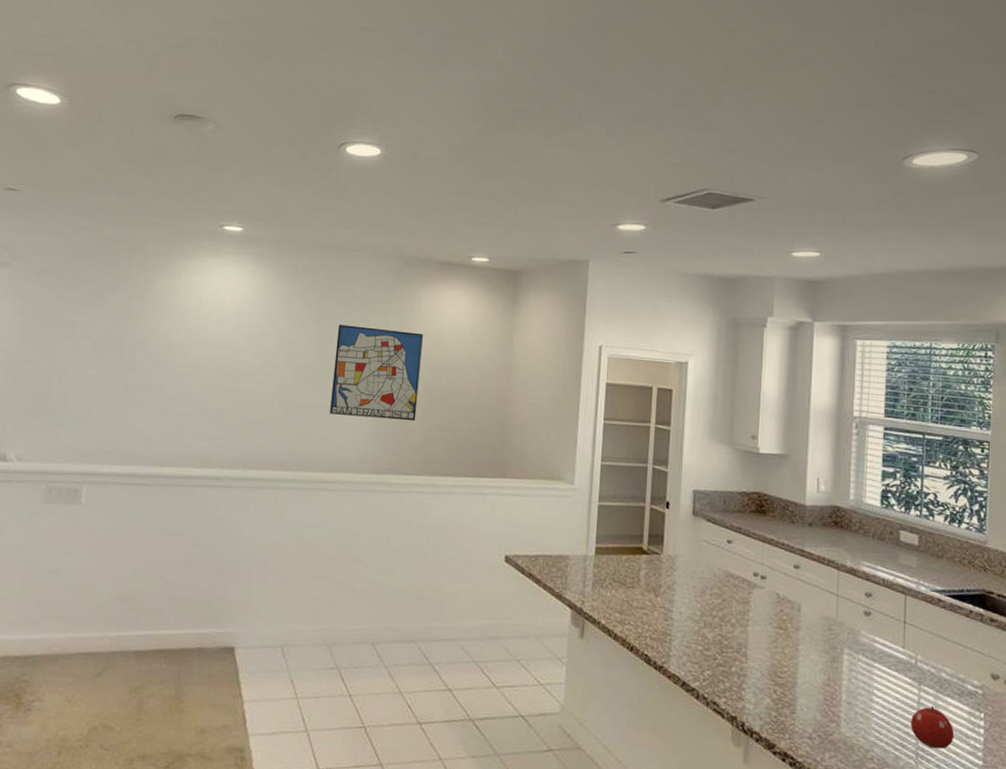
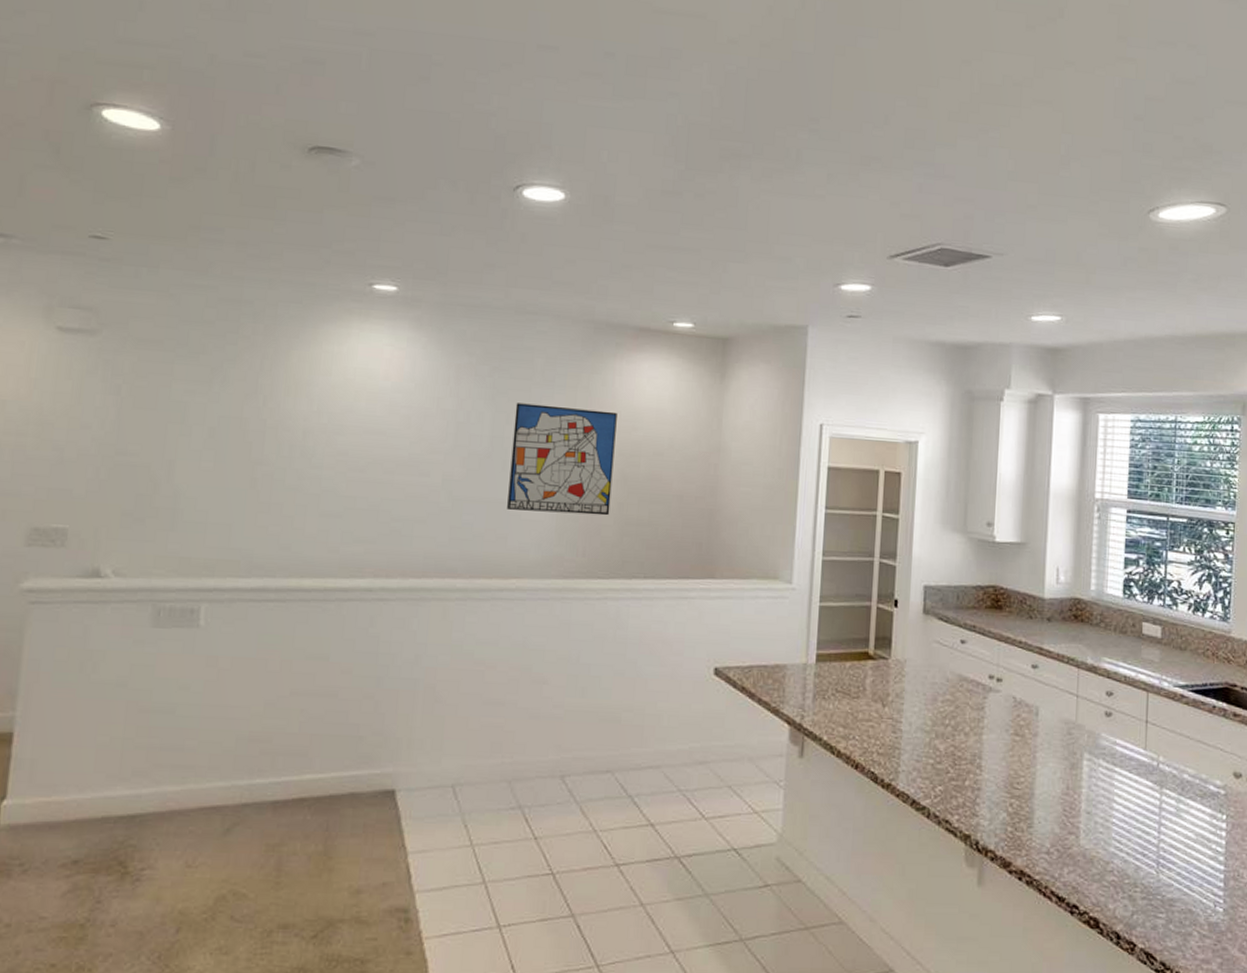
fruit: present [911,705,955,750] -> none [1152,809,1196,856]

